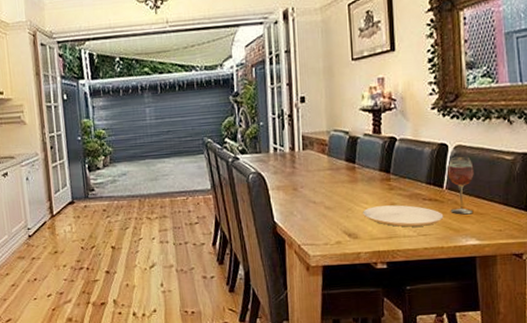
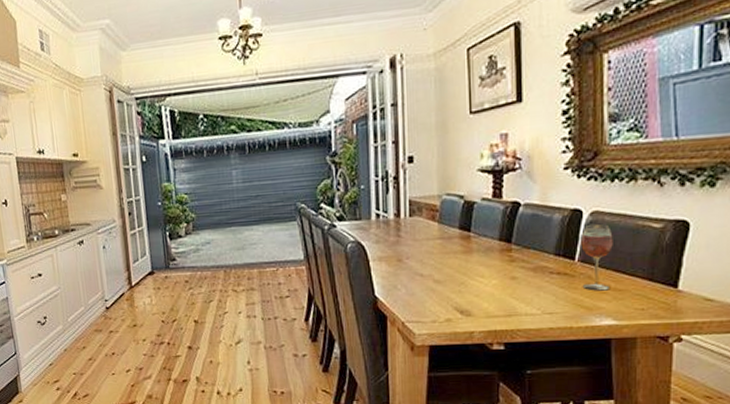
plate: present [363,205,444,227] -> none [478,279,574,304]

